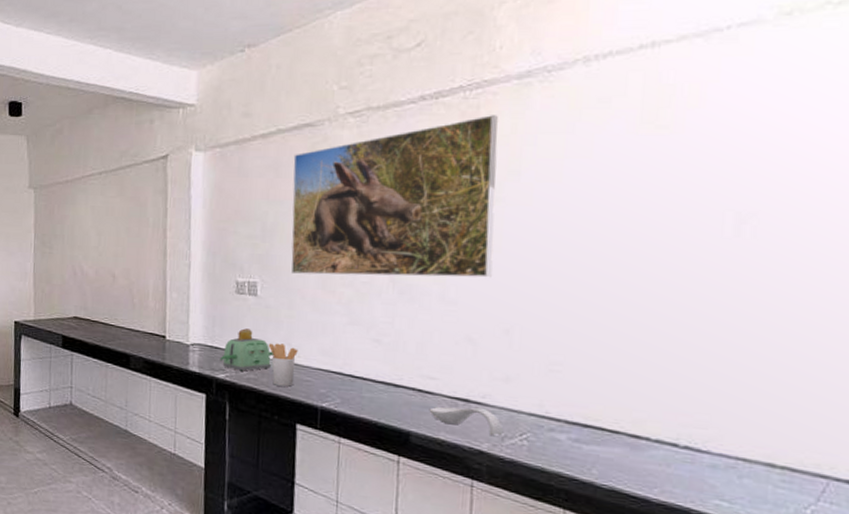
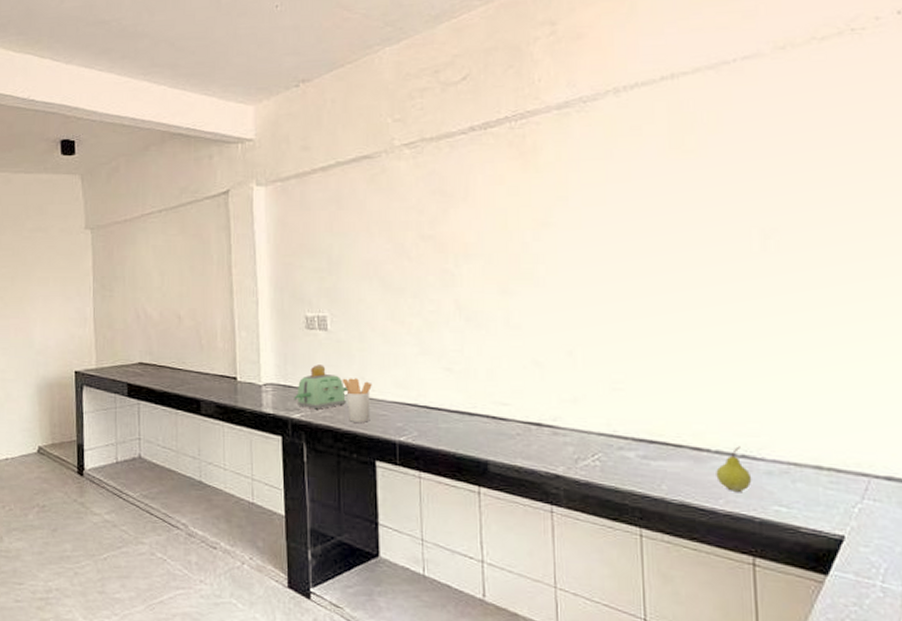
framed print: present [291,115,498,278] -> none [354,144,551,306]
spoon rest: present [429,406,504,436] -> none [504,430,577,458]
fruit: none [653,437,694,483] -> present [716,446,752,492]

